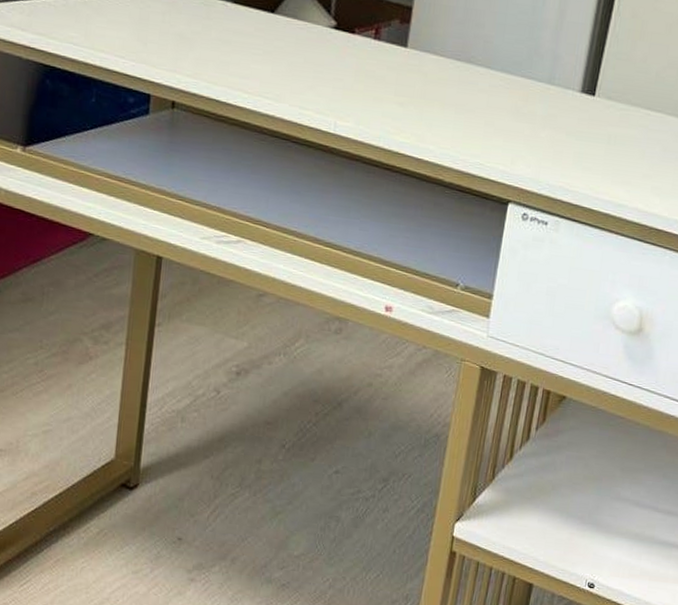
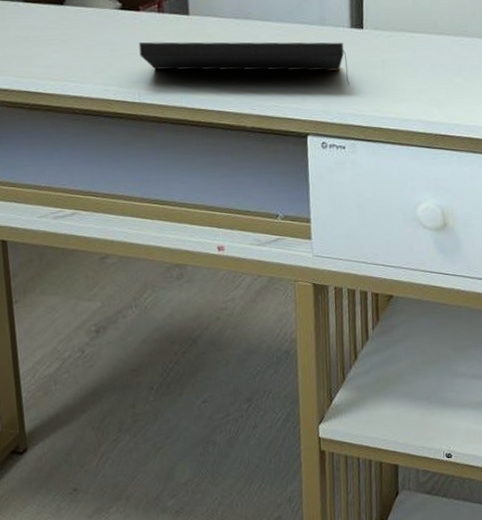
notepad: none [344,68,570,156] -> present [138,42,350,85]

